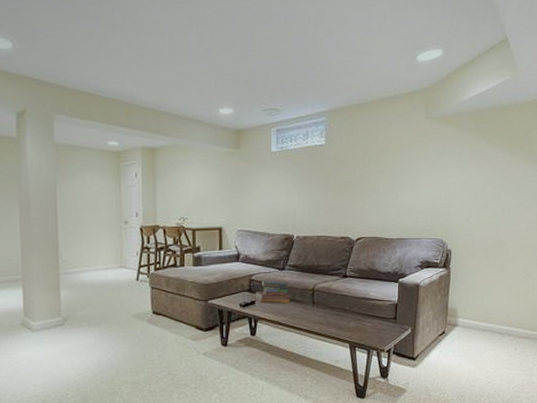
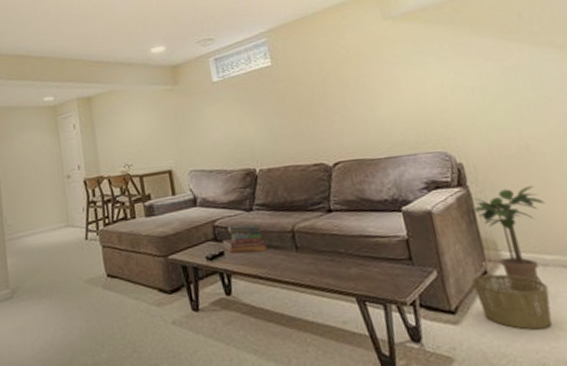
basket: none [433,334,481,374] -> present [471,272,552,330]
potted plant: none [449,273,498,349] -> present [473,186,545,293]

